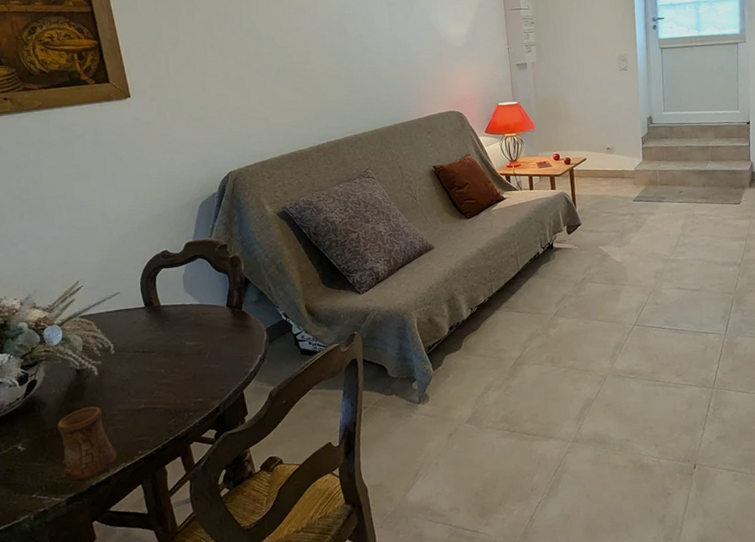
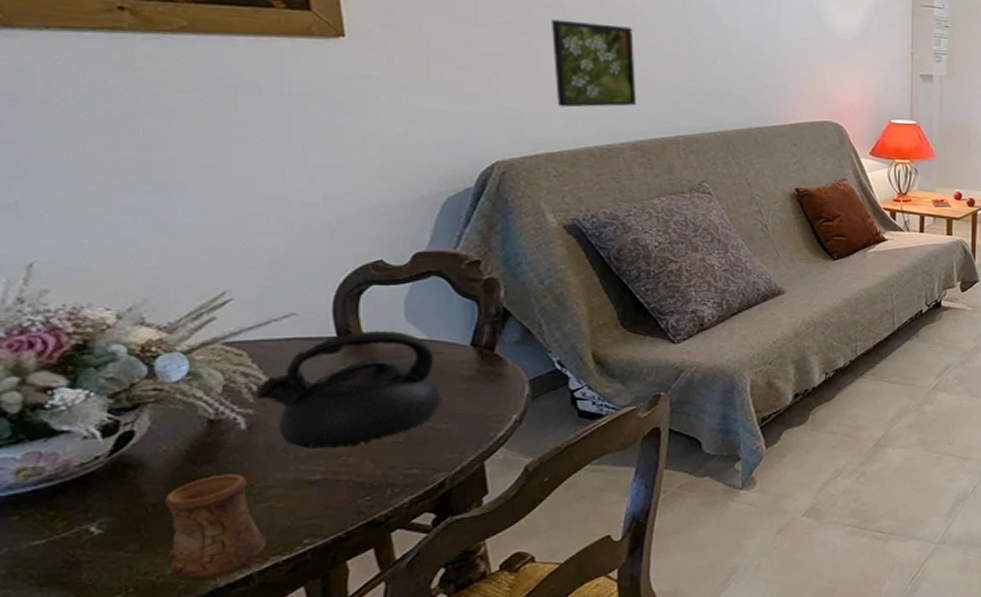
teapot: none [101,299,213,387] -> present [255,330,442,449]
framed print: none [254,61,316,127] -> present [550,19,636,108]

